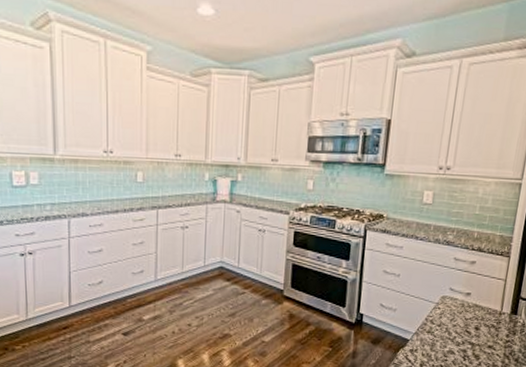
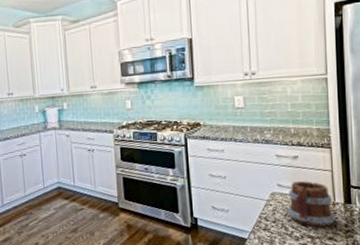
mug: none [454,287,501,335] -> present [287,181,336,227]

